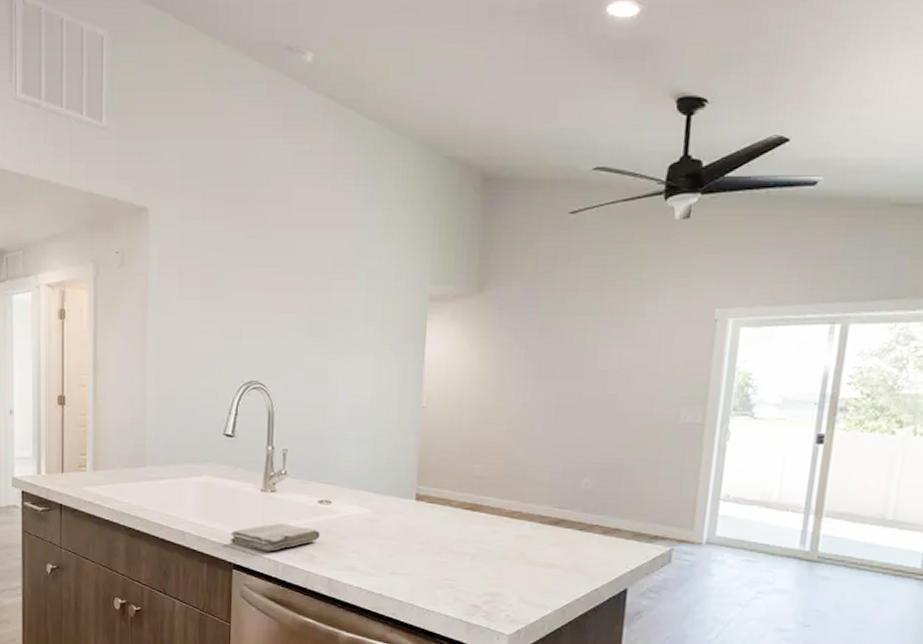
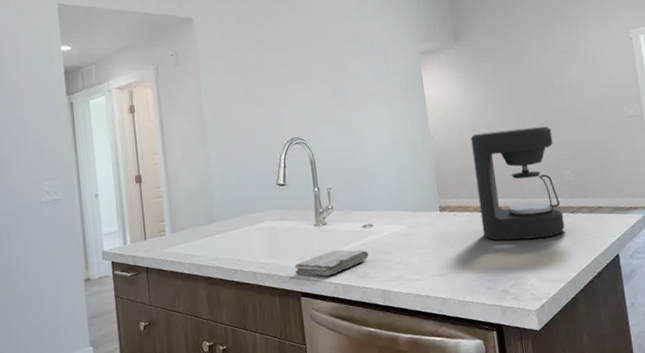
coffee maker: none [463,413,579,554] -> present [471,126,565,241]

